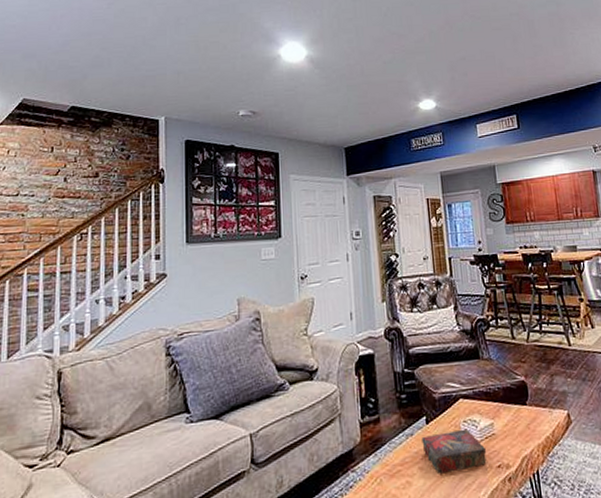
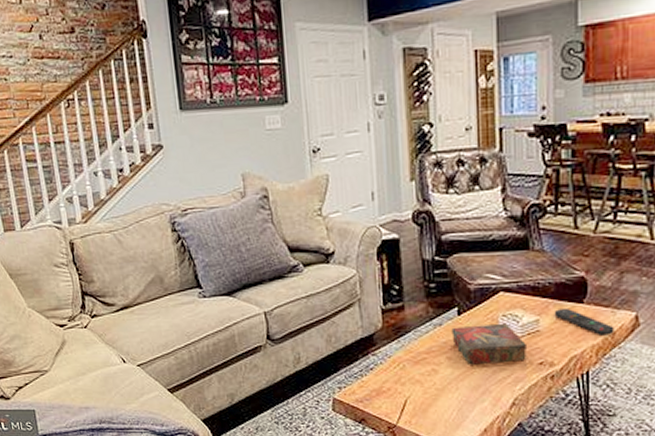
remote control: none [504,410,554,435] -> present [554,307,614,335]

